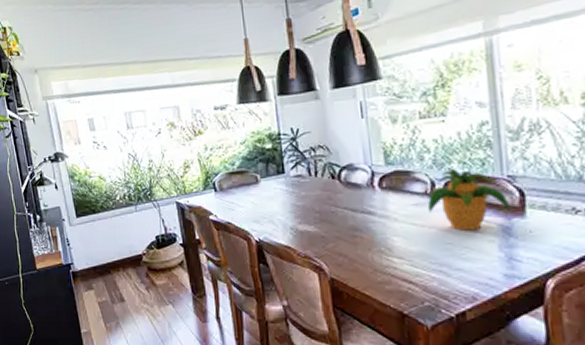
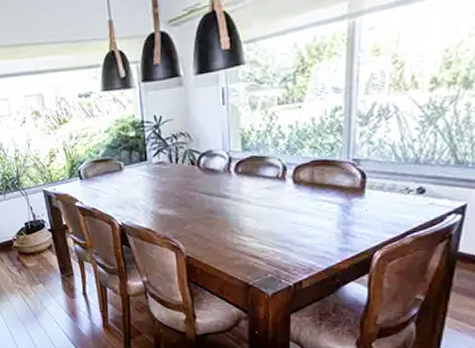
potted plant: present [427,168,511,231] -> none [277,152,352,211]

